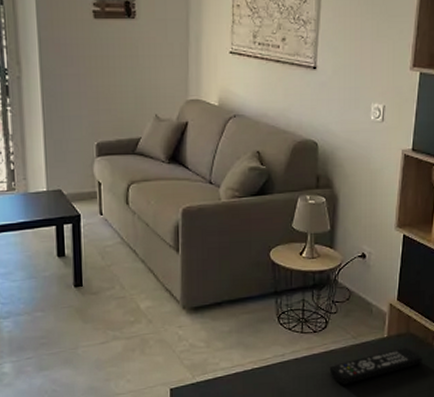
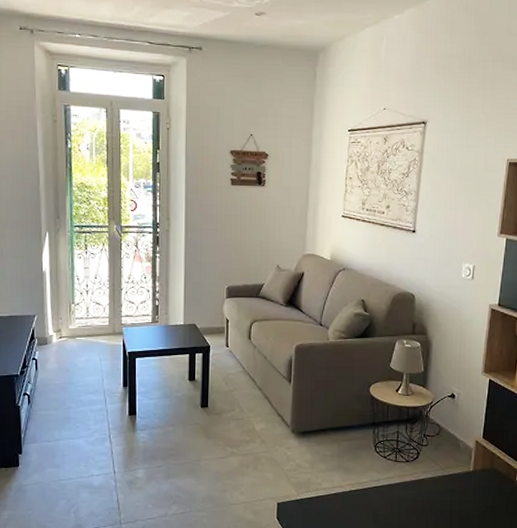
remote control: present [329,348,422,385] -> none [419,482,505,512]

